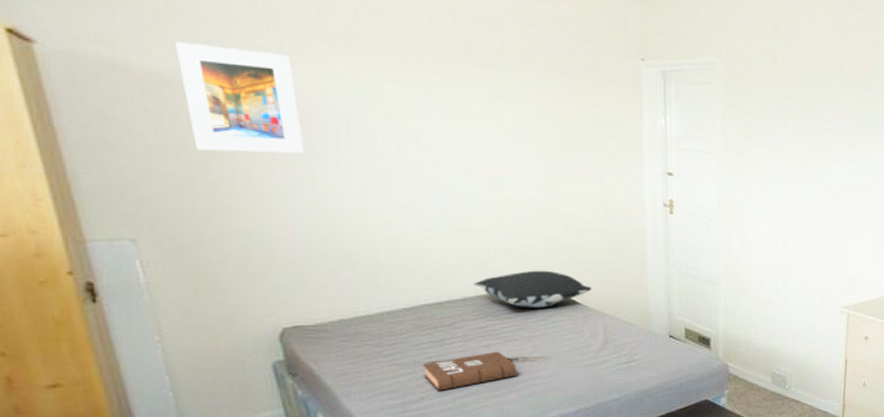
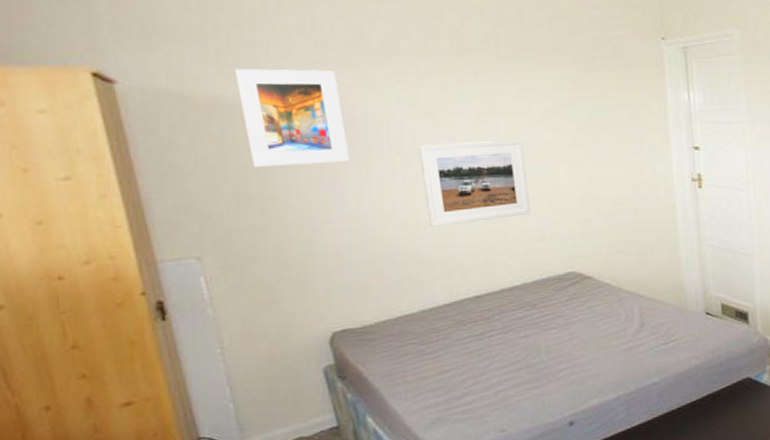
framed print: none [379,143,498,230] -> present [418,140,531,227]
book: present [422,351,517,391] -> none [464,341,556,386]
pillow: present [474,270,592,308] -> none [510,255,625,295]

